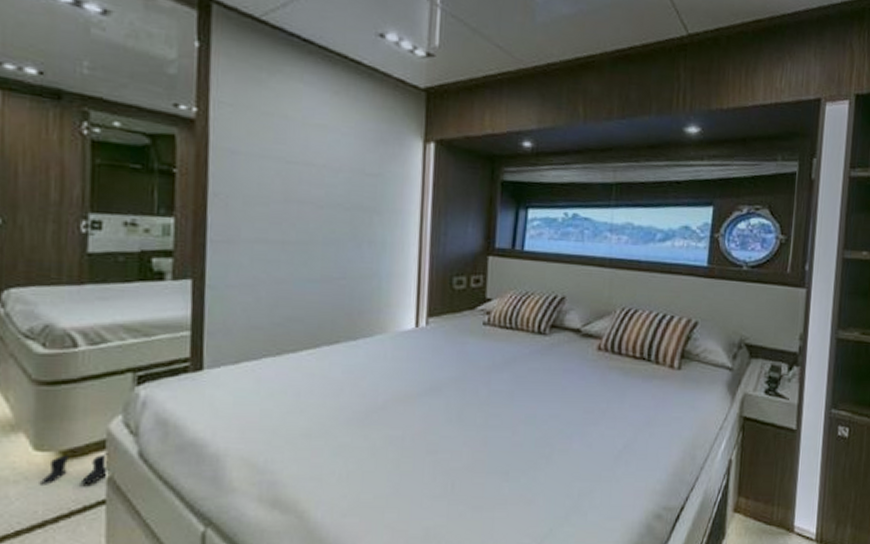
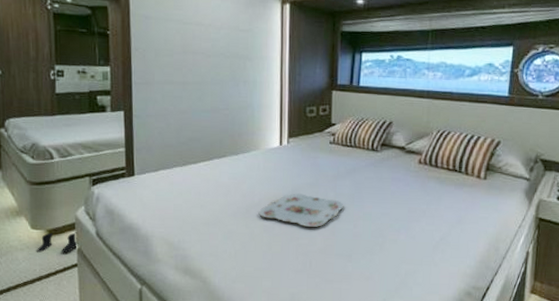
serving tray: none [384,391,500,436] -> present [259,193,344,227]

